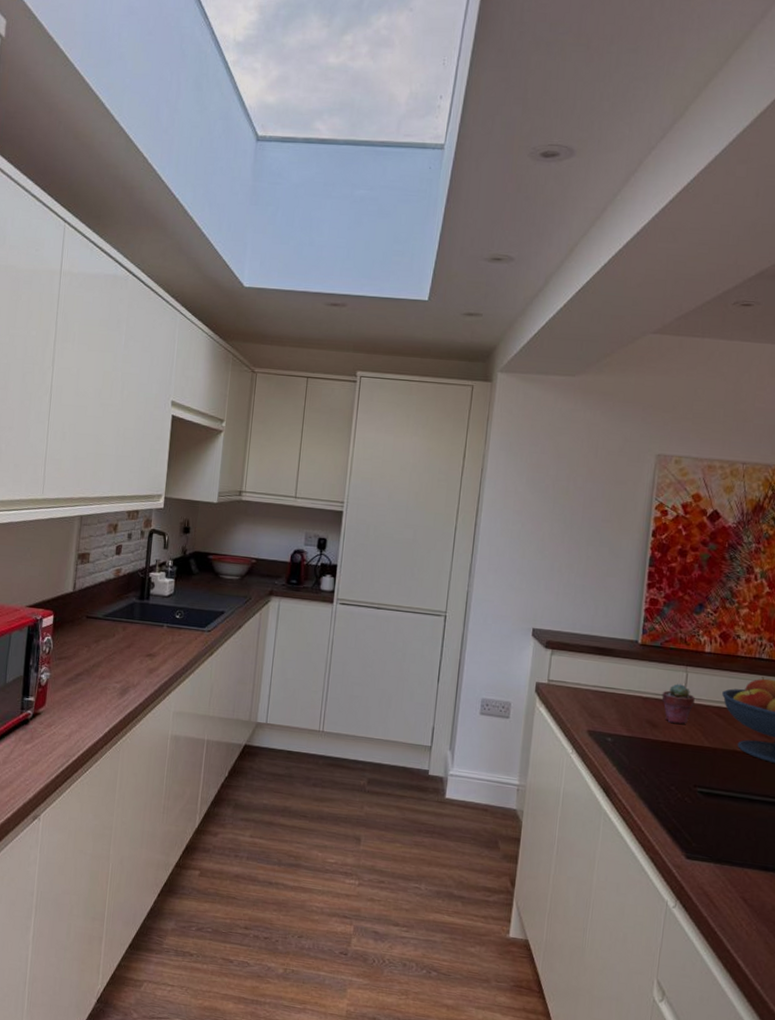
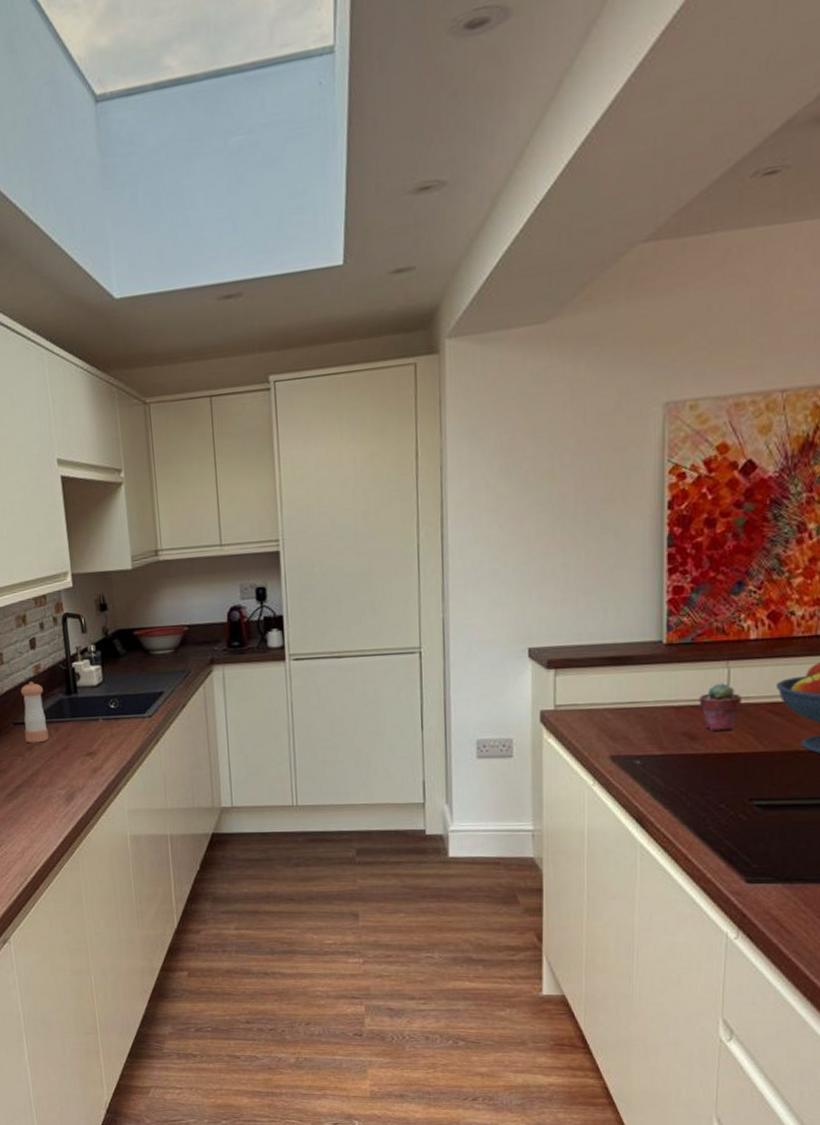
pepper shaker: none [94,582,120,638] -> present [20,682,49,743]

